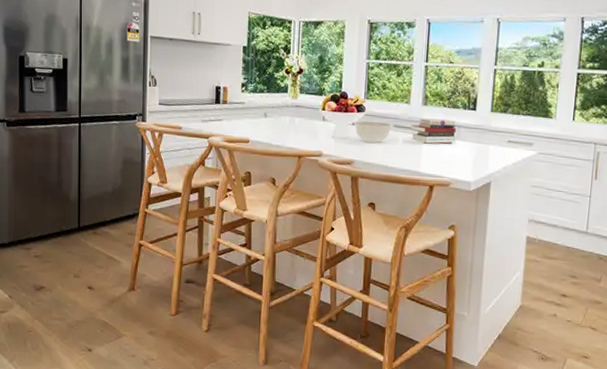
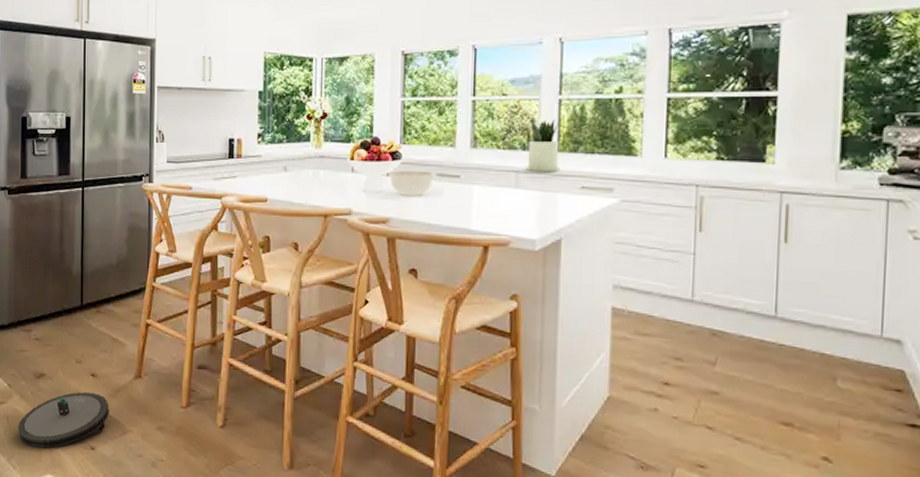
robot vacuum: none [19,302,106,351] -> present [18,392,110,449]
books: present [411,118,457,145] -> none [458,163,515,196]
planter: none [465,84,493,129] -> present [525,119,560,173]

